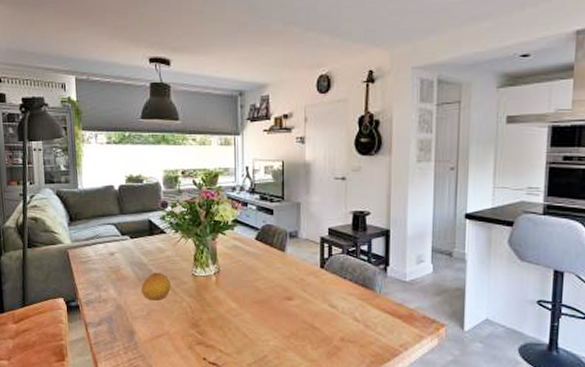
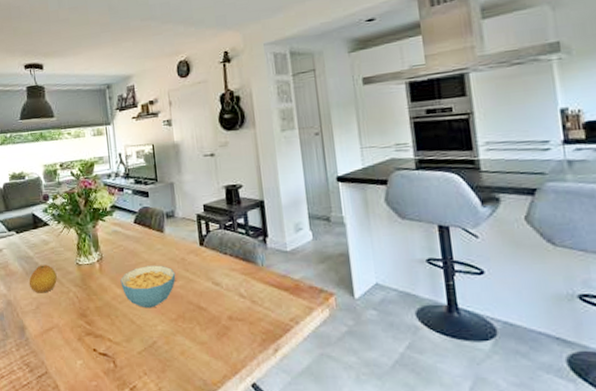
cereal bowl: none [236,283,293,324] -> present [120,265,176,309]

